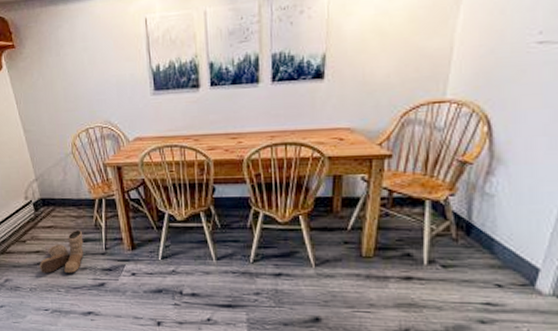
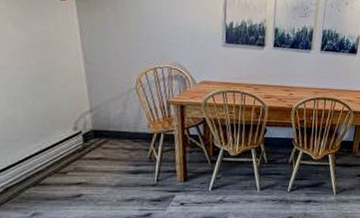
boots: present [39,230,84,274] -> none [79,163,135,206]

